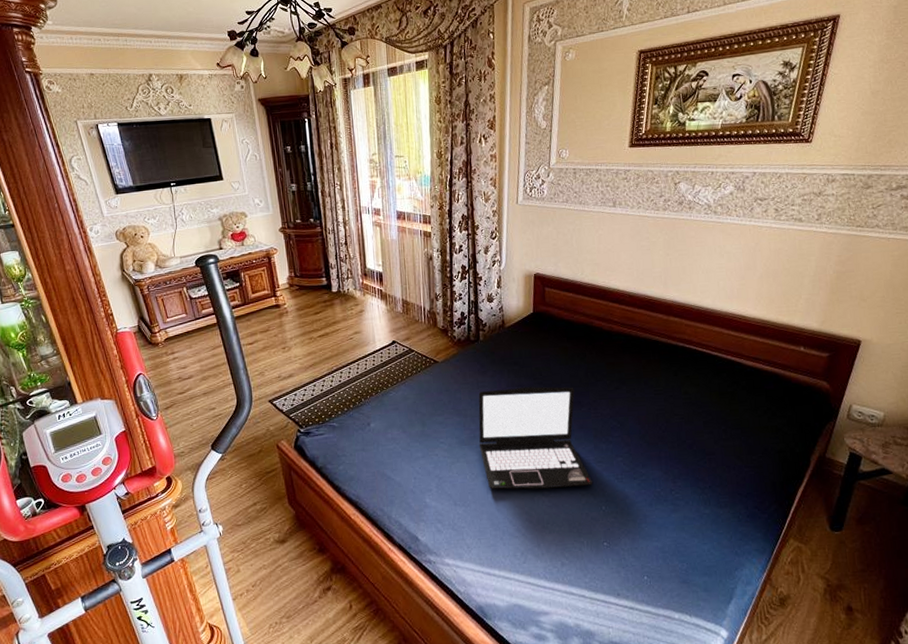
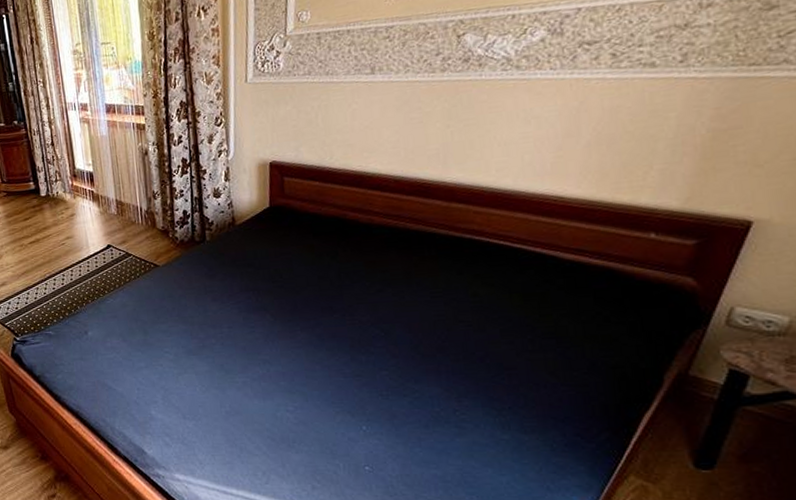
laptop: present [478,387,593,489] -> none [206,290,351,404]

